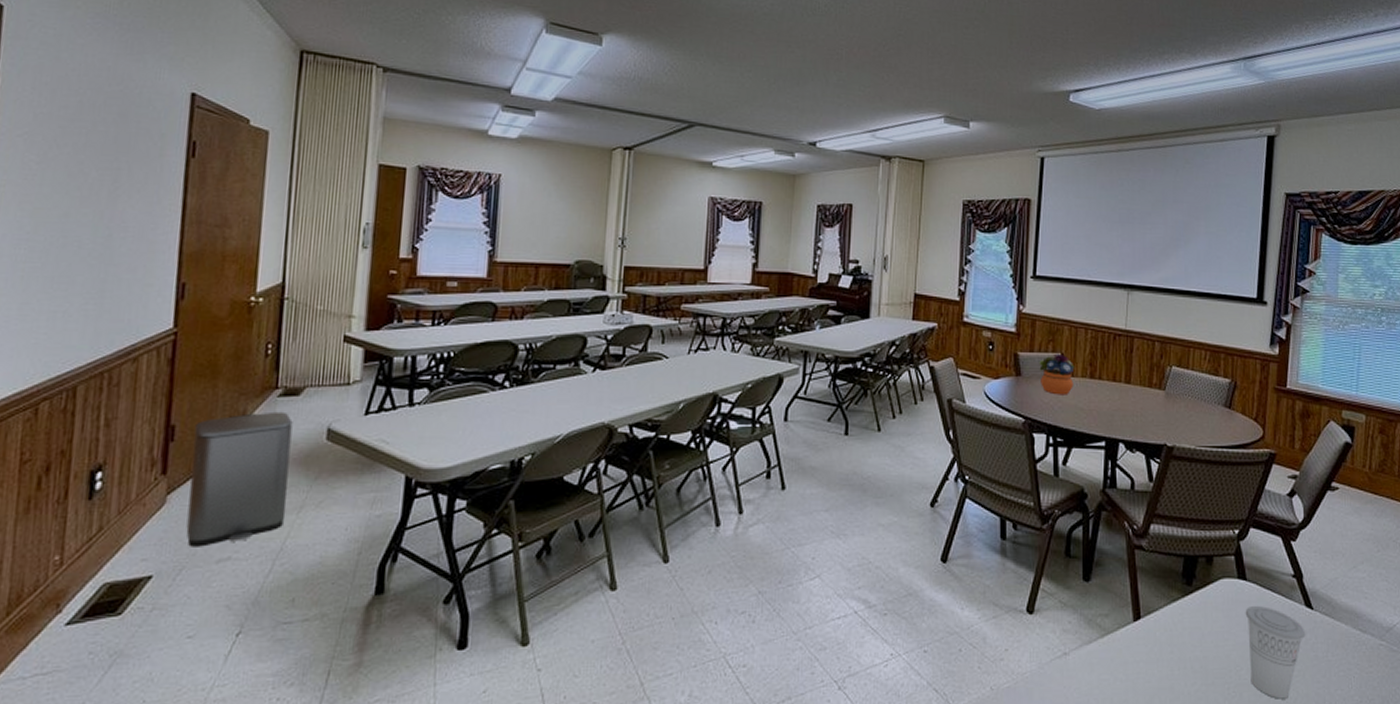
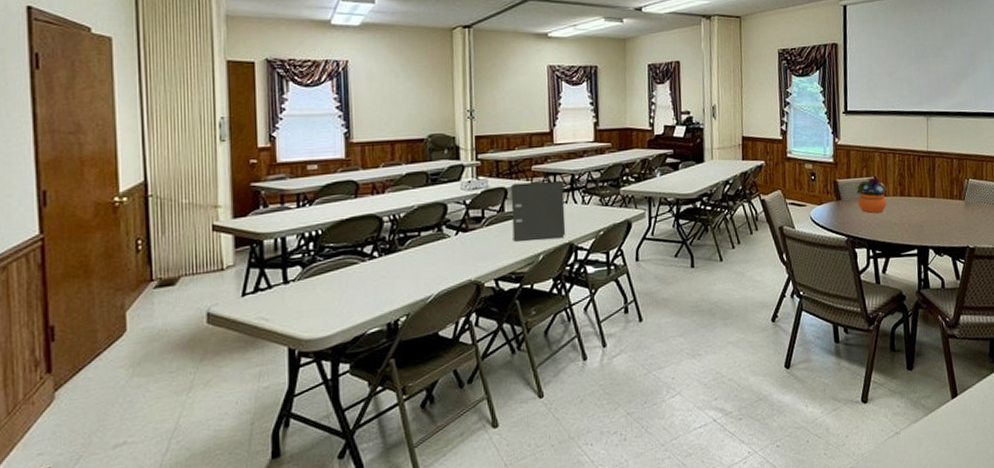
pedal bin: present [186,411,293,547] -> none [74,301,176,437]
binder: none [653,322,713,388] -> present [510,180,566,242]

